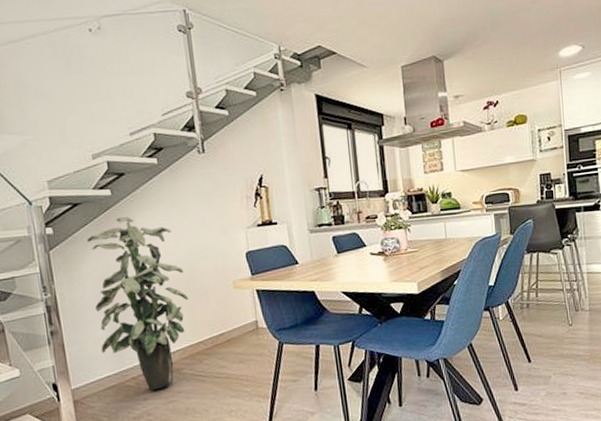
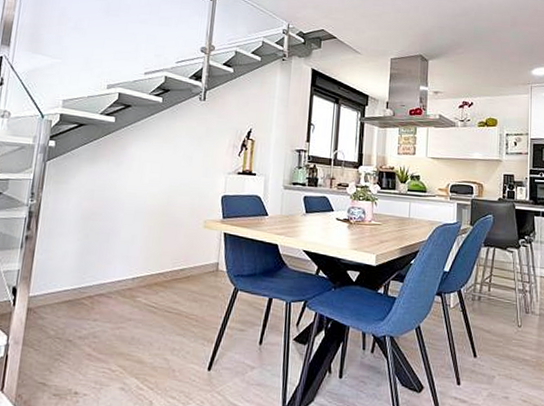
indoor plant: present [86,216,188,391] -> none [67,142,162,313]

